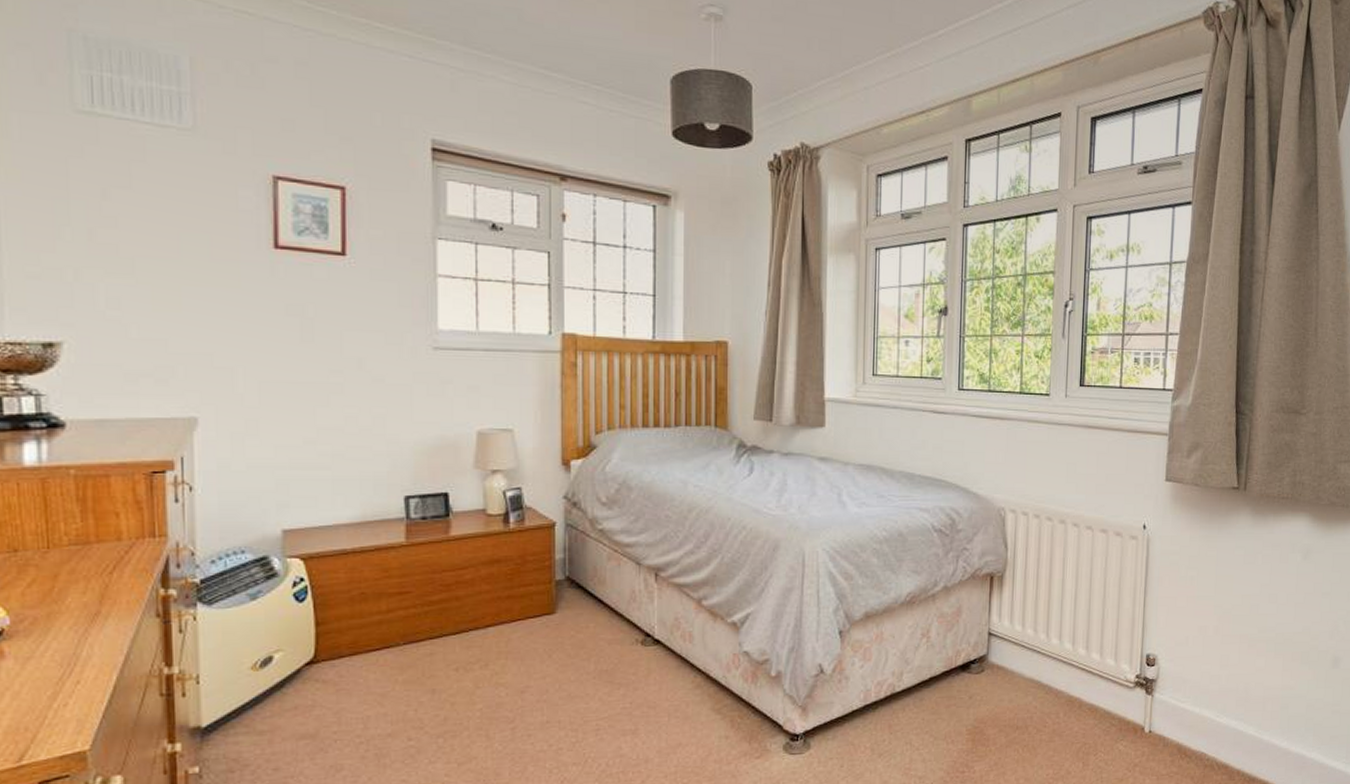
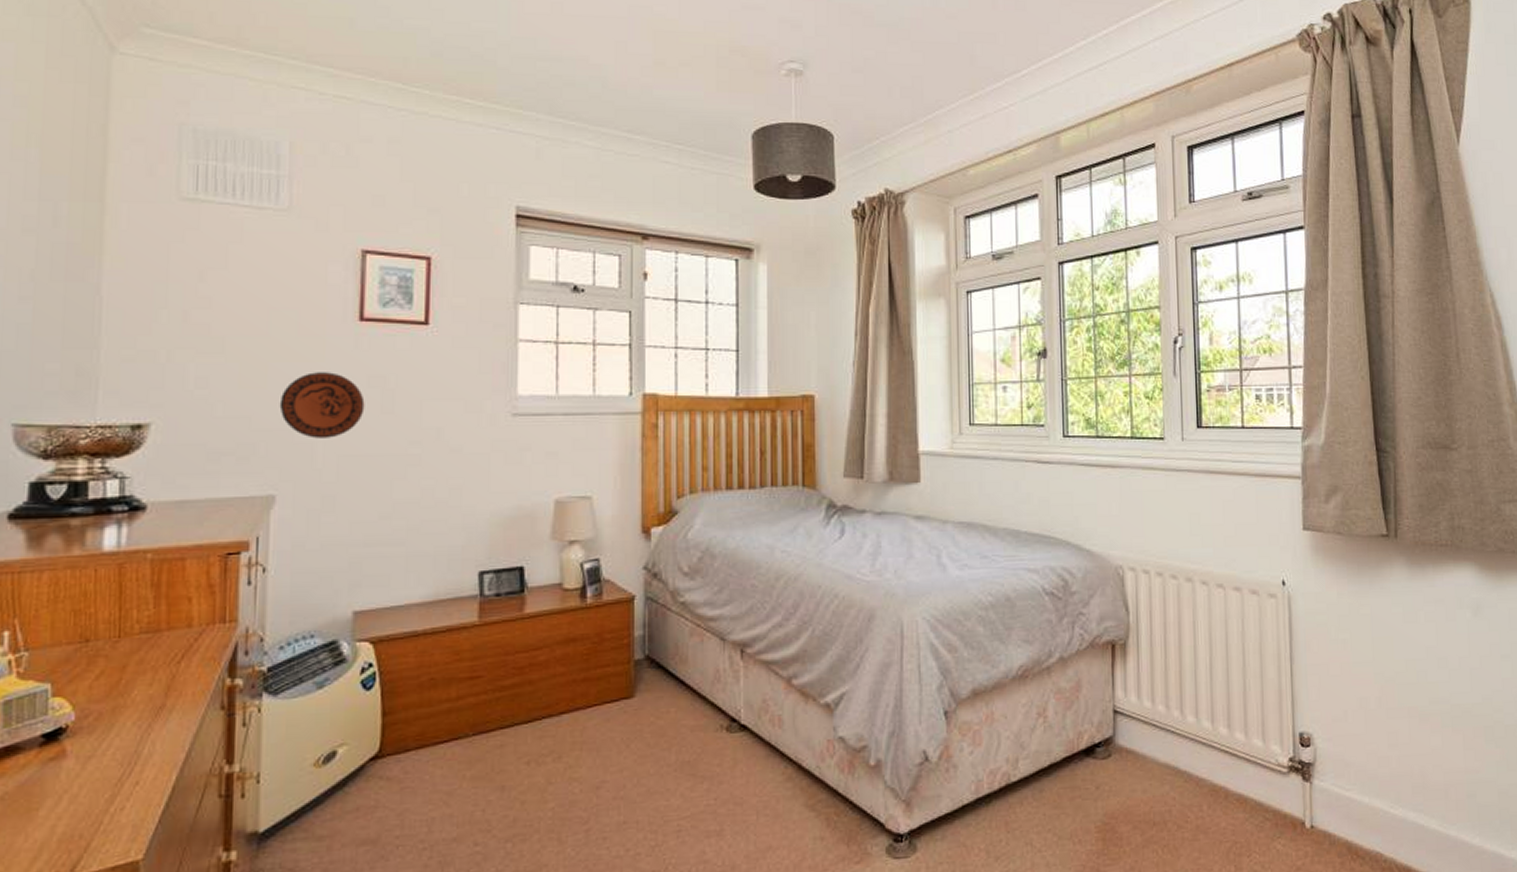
decorative plate: none [196,298,284,364] -> present [279,372,365,438]

